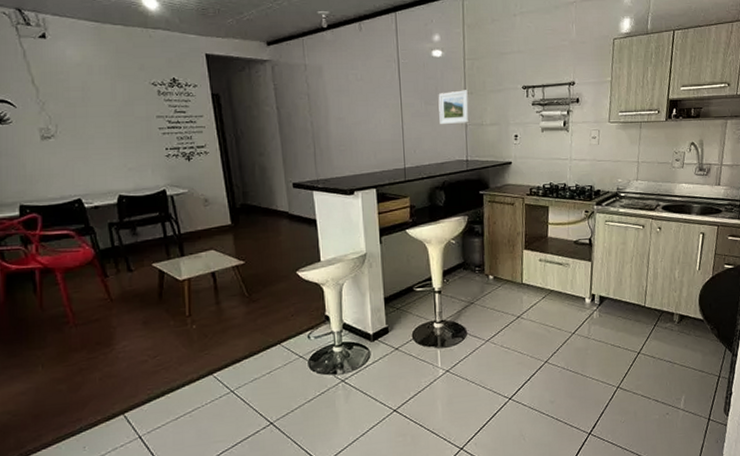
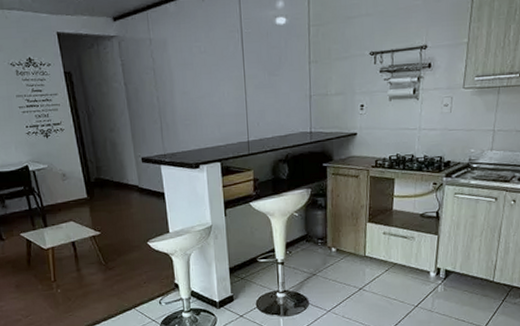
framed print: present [438,90,470,125] -> none [282,58,314,97]

